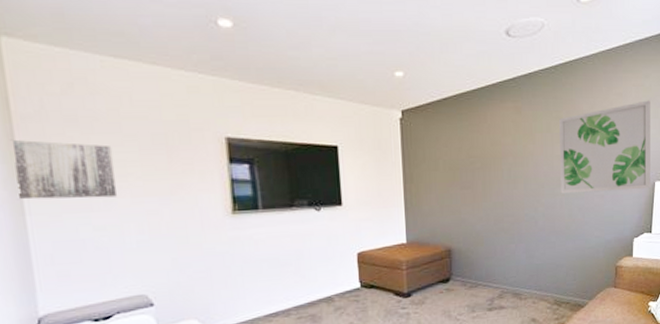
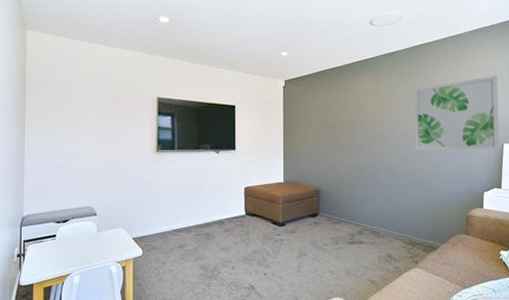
wall art: present [9,139,118,200] -> none [23,95,83,136]

